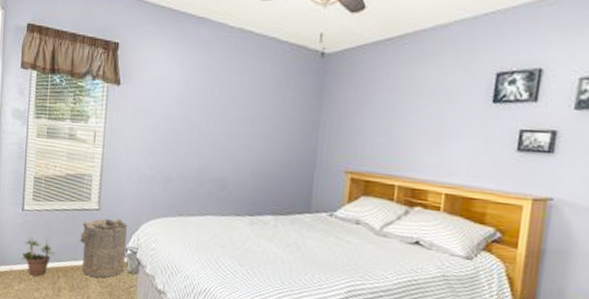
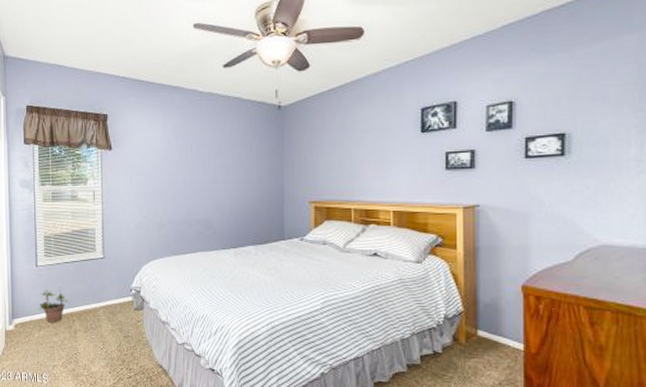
laundry hamper: present [79,218,128,278] -> none [89,264,131,317]

